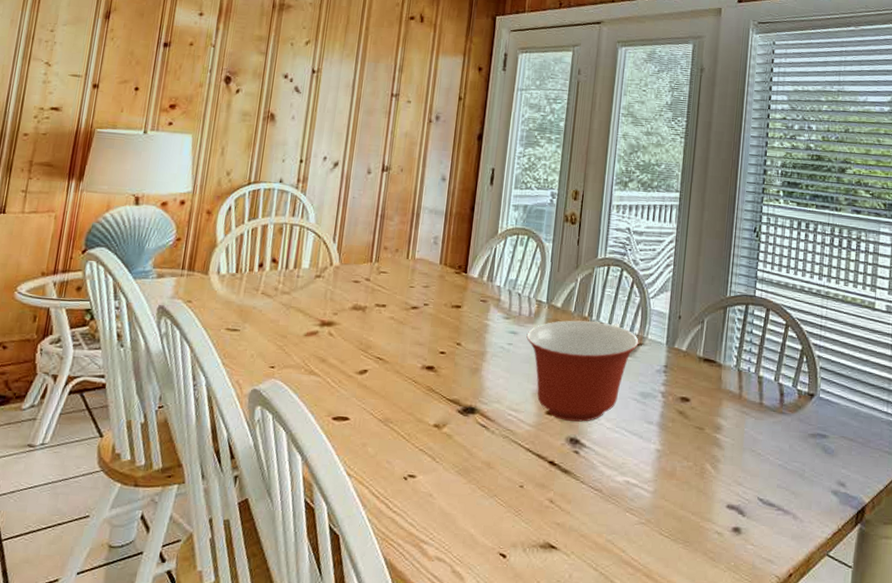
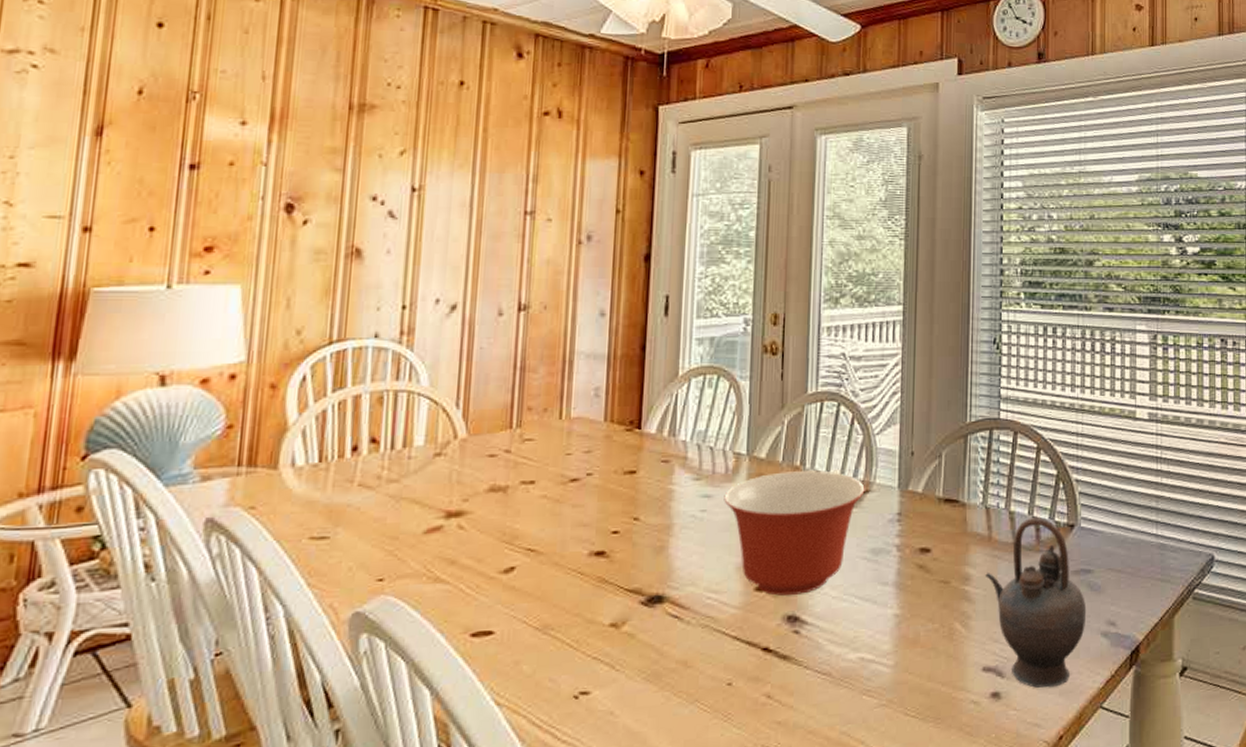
teapot: none [733,384,820,532] -> present [984,517,1087,688]

